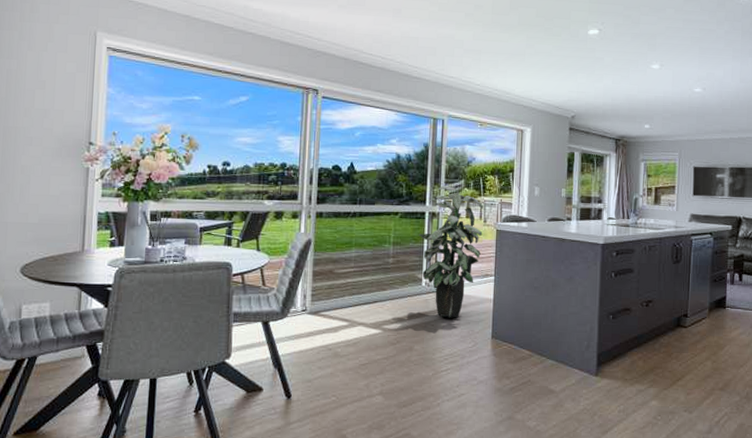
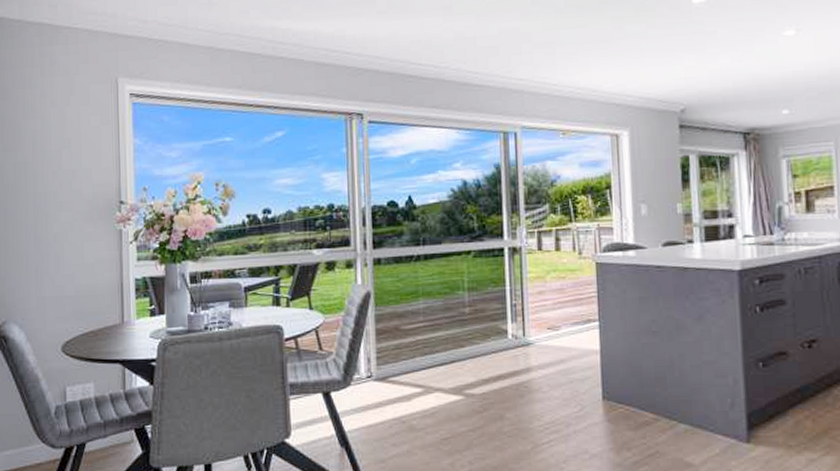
indoor plant: present [418,186,484,318] -> none [498,213,579,377]

